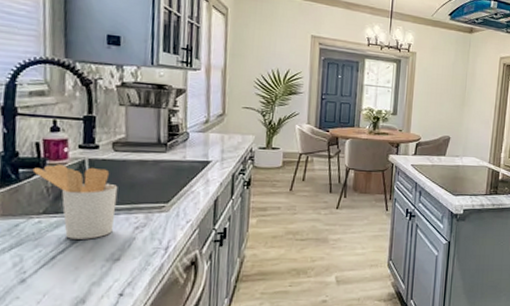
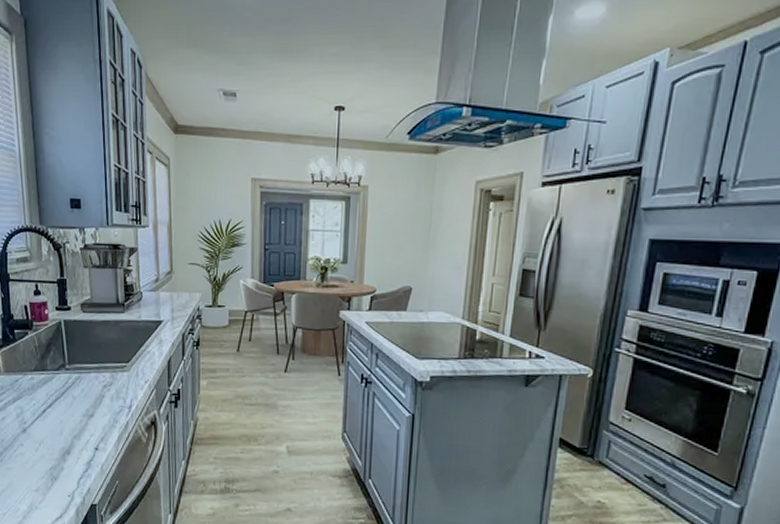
utensil holder: present [32,164,118,239] -> none [24,325,88,396]

